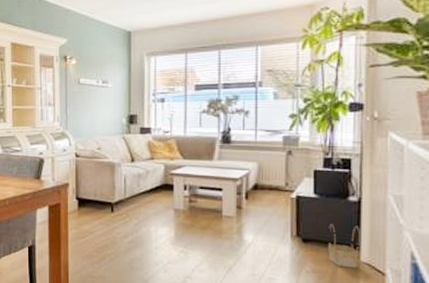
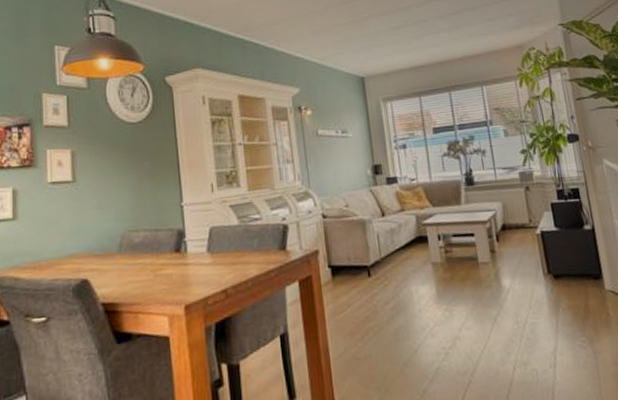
basket: present [328,223,360,268] -> none [573,254,605,299]

